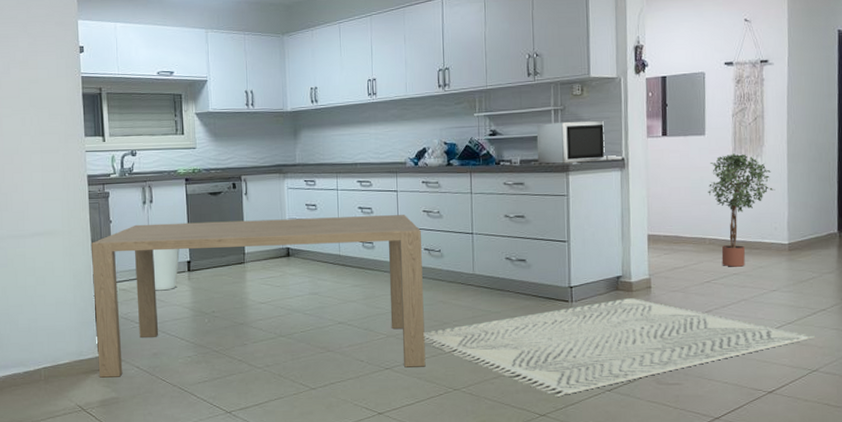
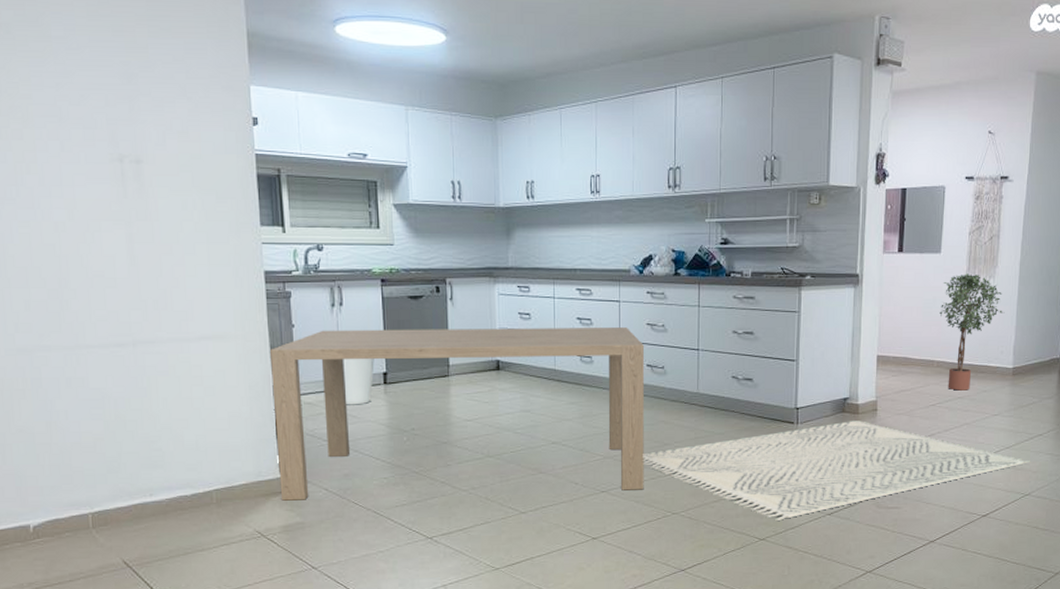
microwave: present [536,121,622,165] -> none [770,233,857,279]

